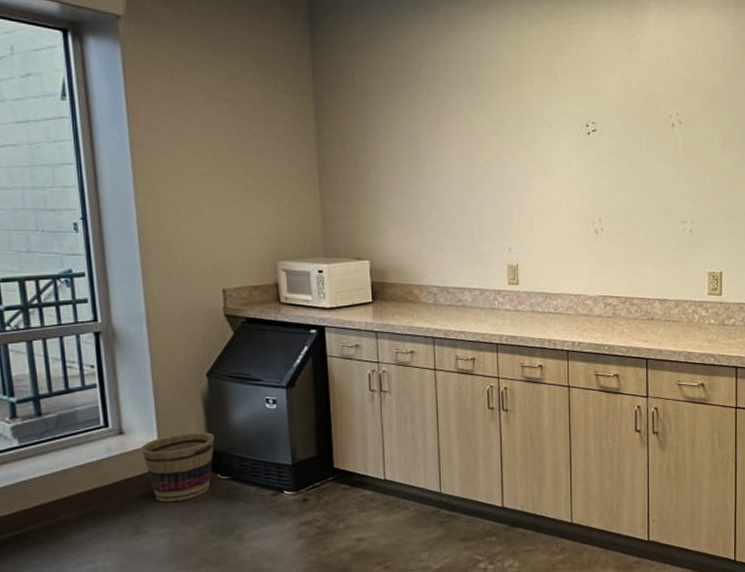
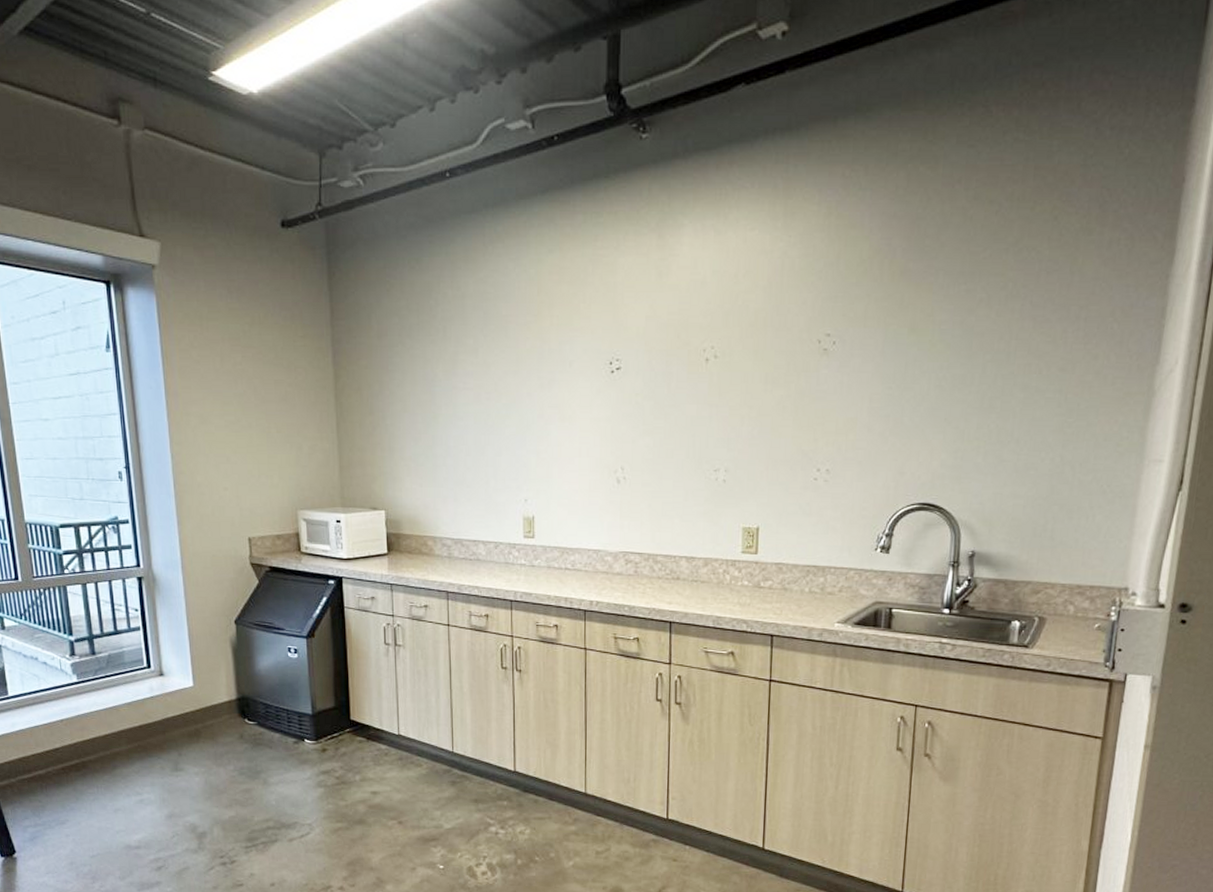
basket: present [141,431,215,503] -> none [179,676,242,743]

